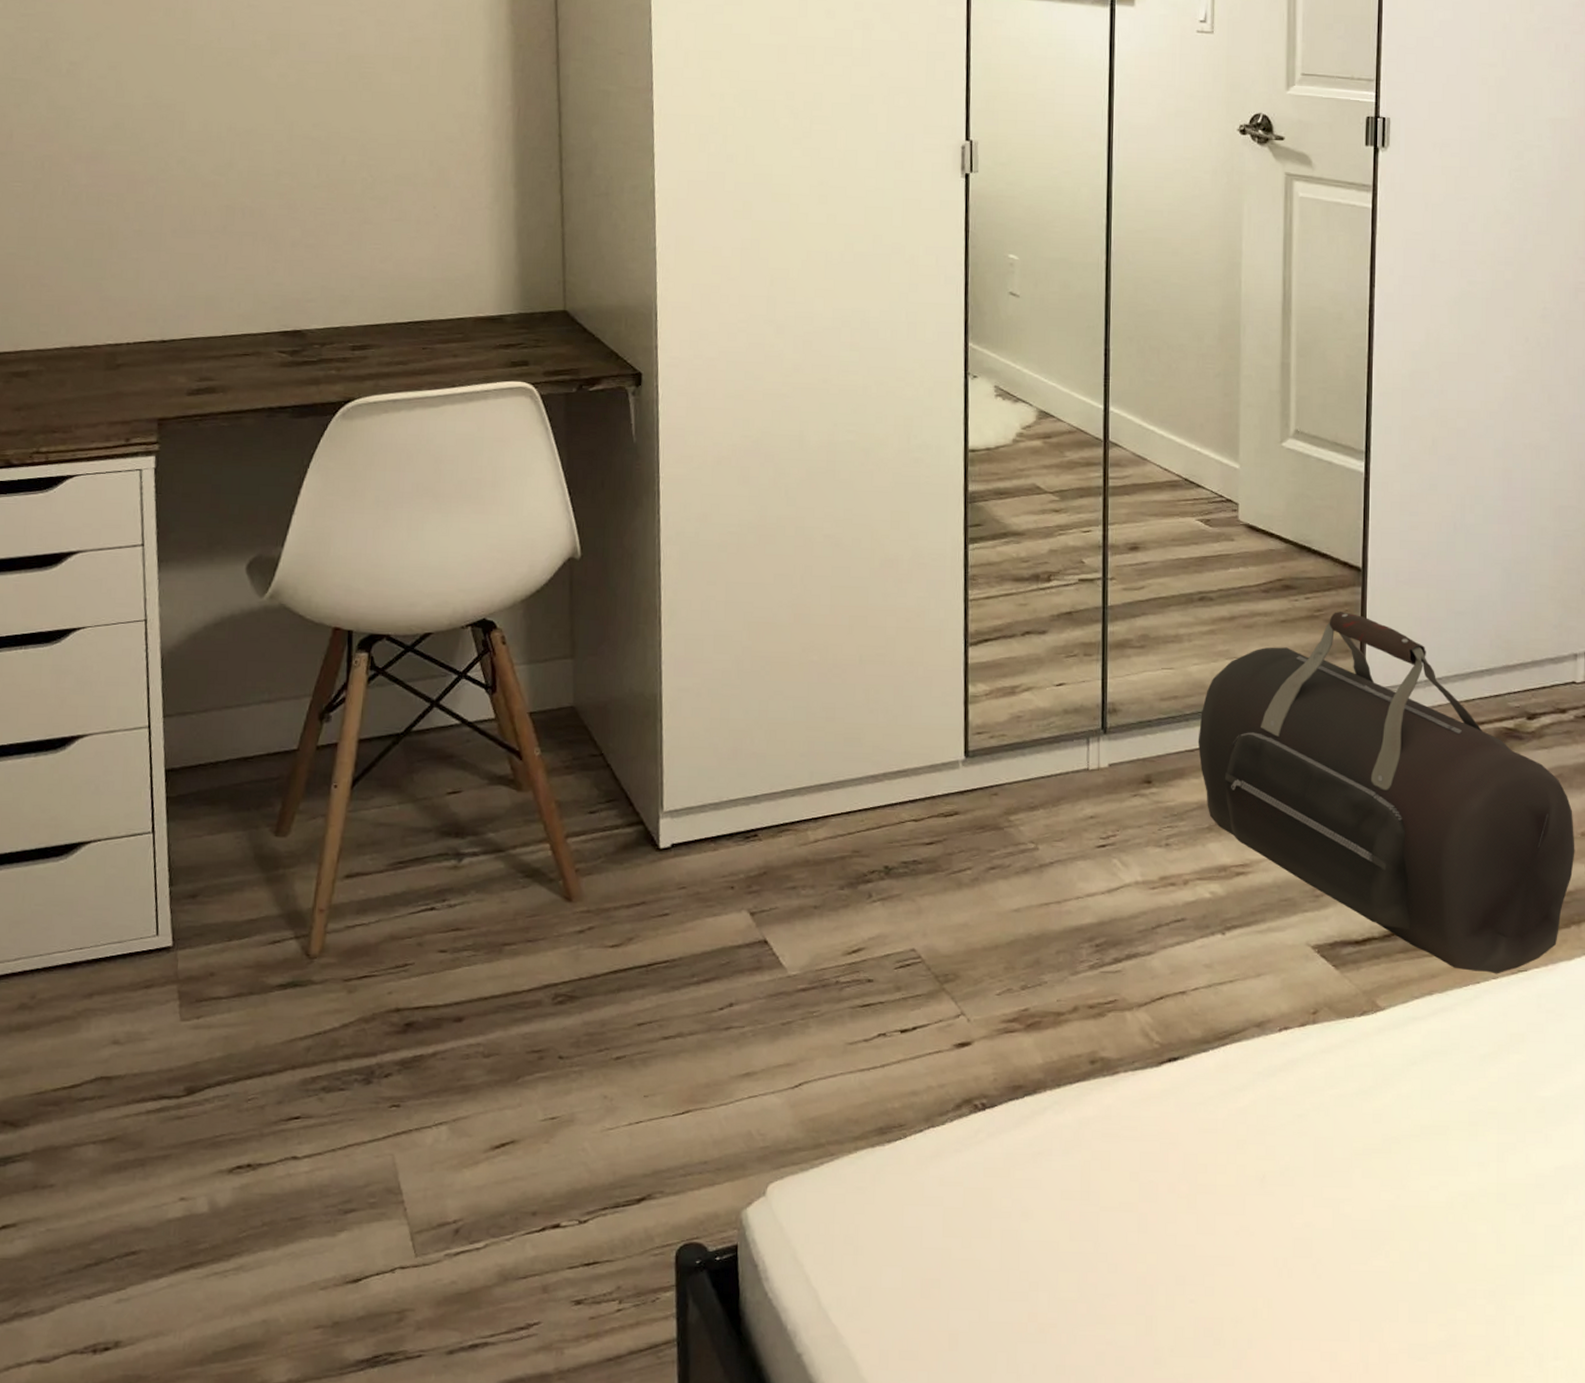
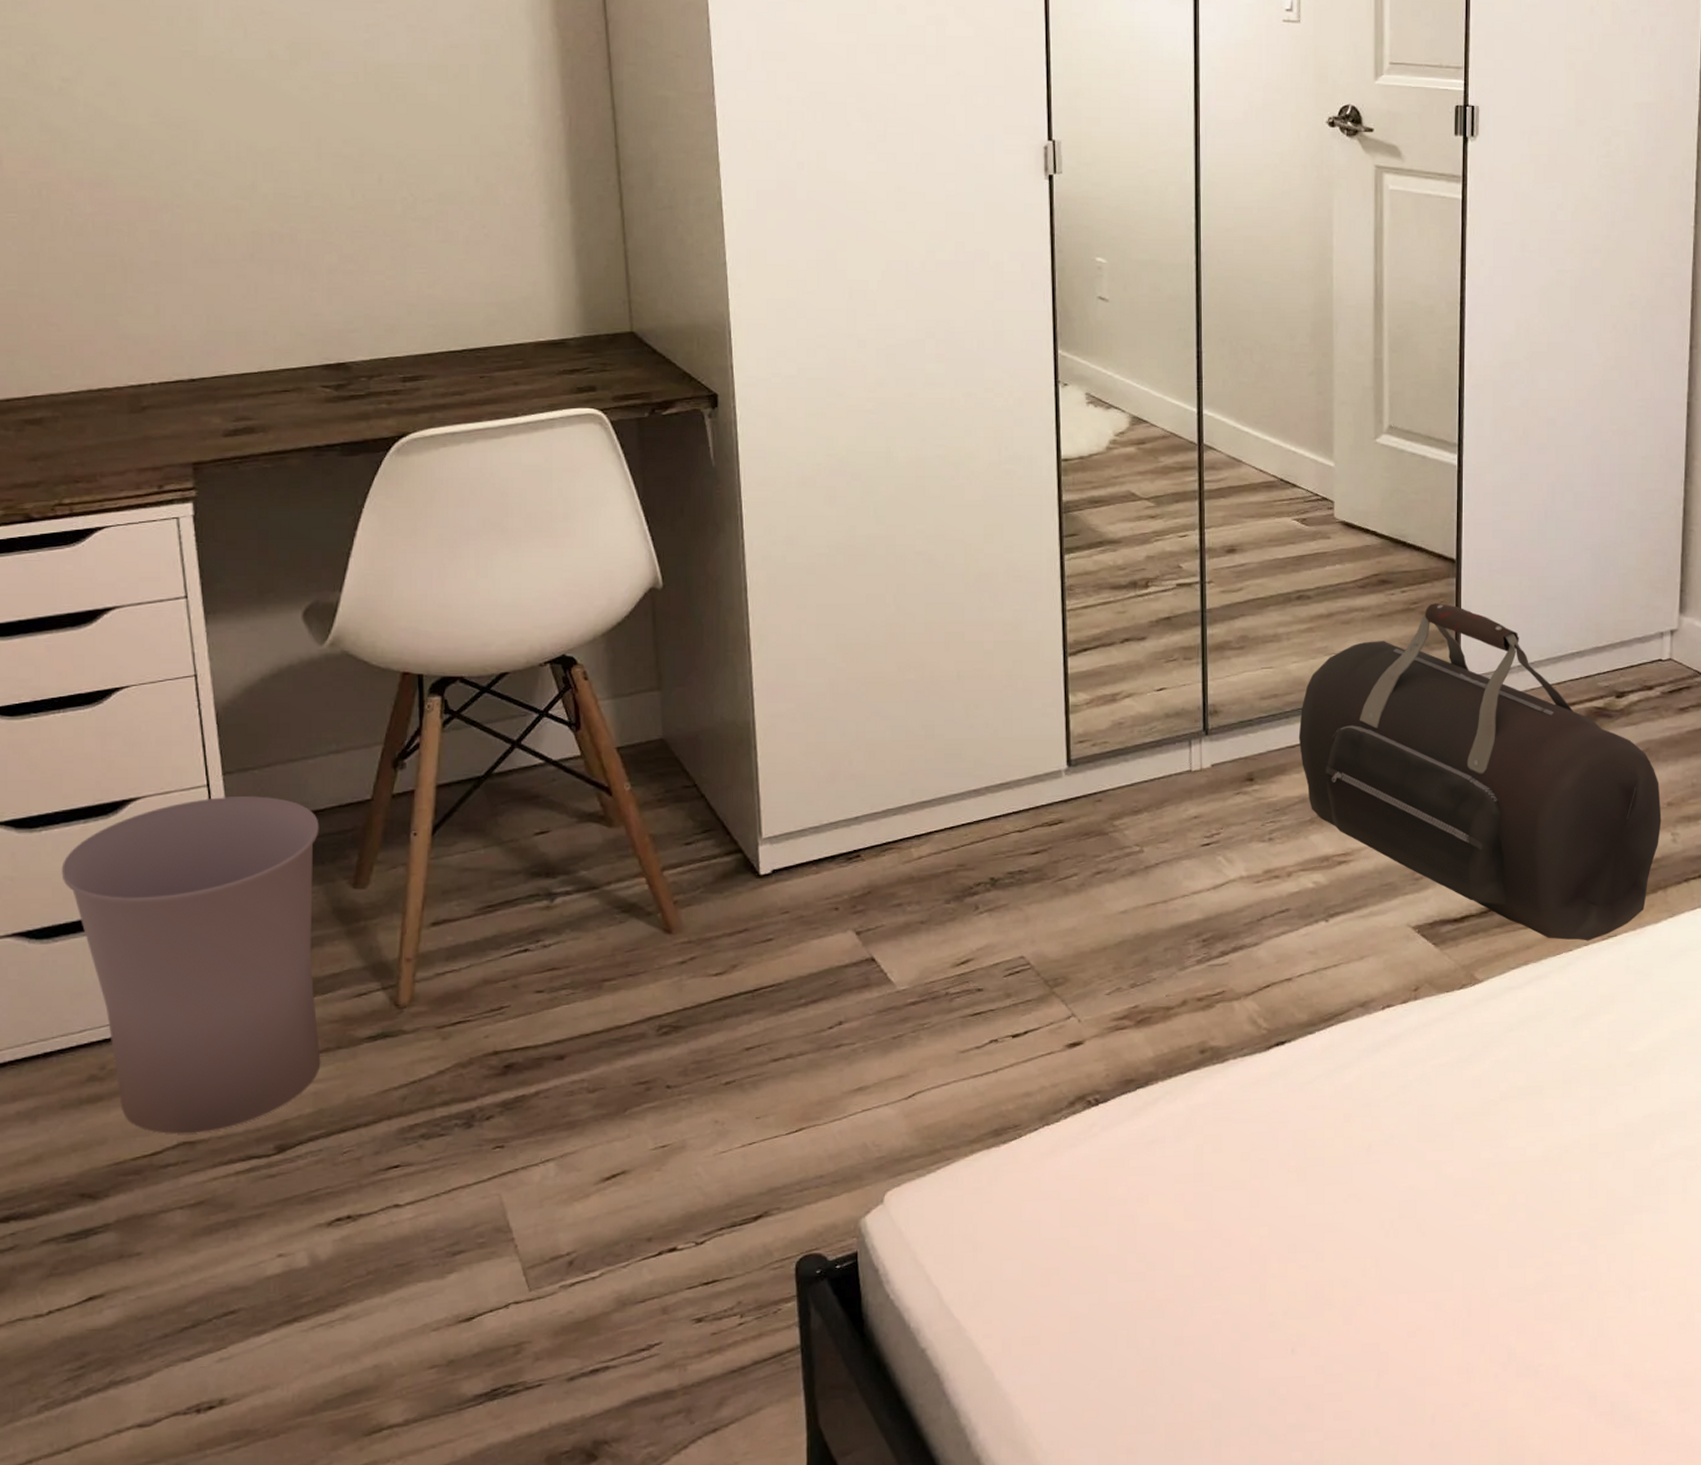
waste bin: none [10,739,248,1069] -> present [61,796,321,1134]

